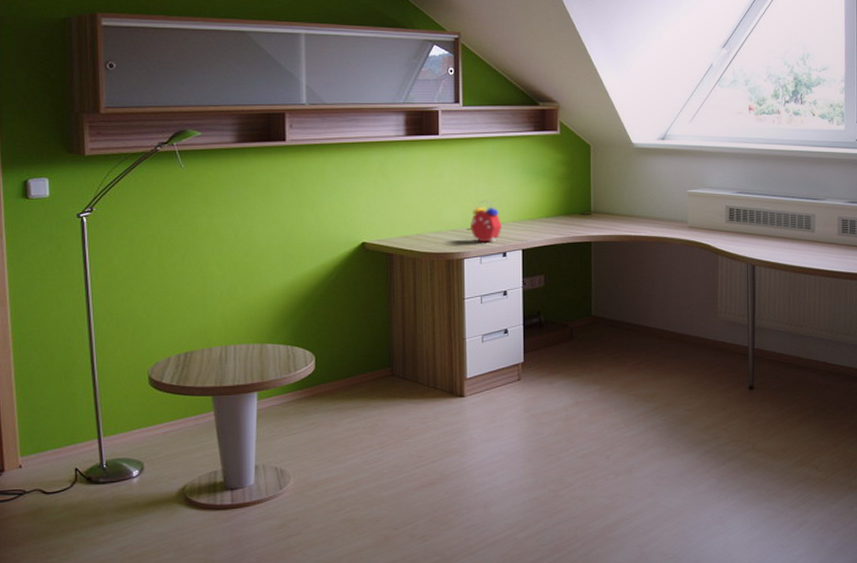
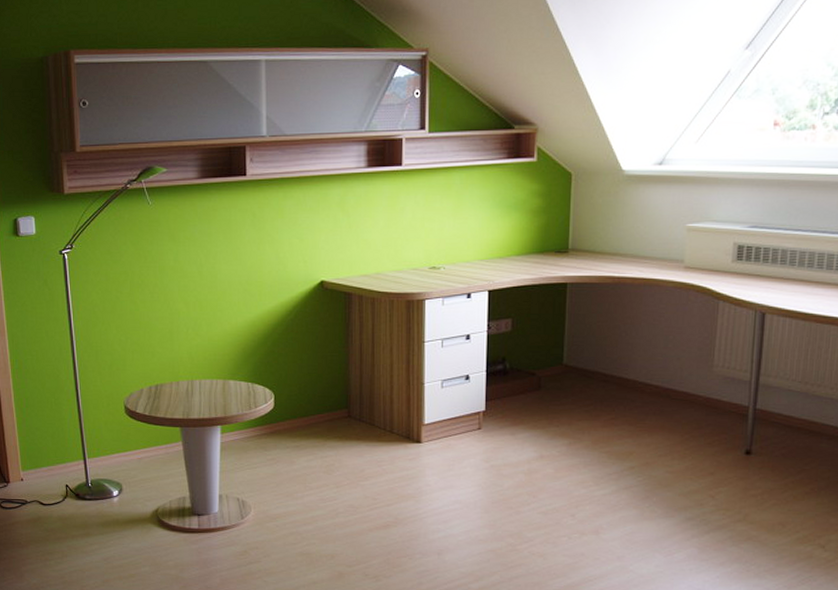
alarm clock: present [470,199,503,242] -> none [433,236,468,282]

